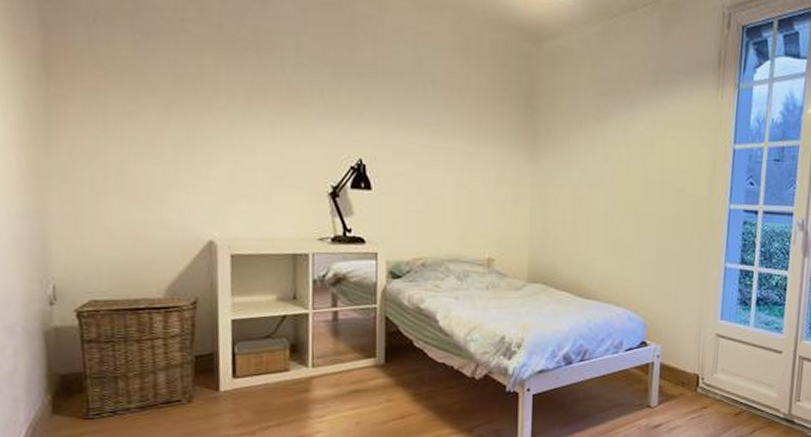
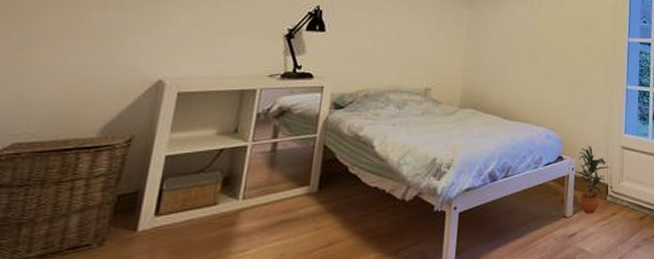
potted plant: none [660,332,702,406] -> present [575,146,610,214]

